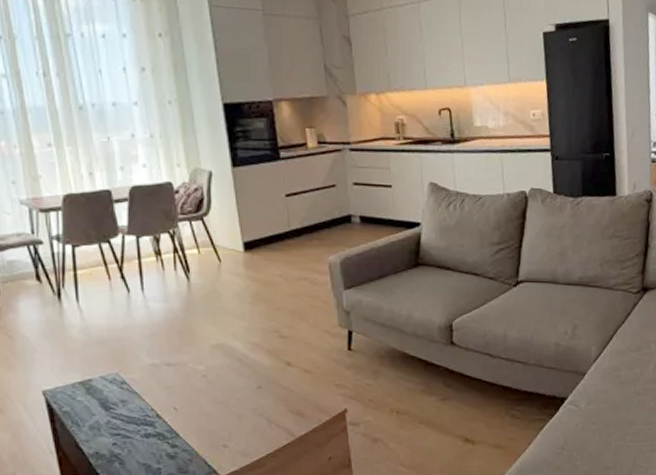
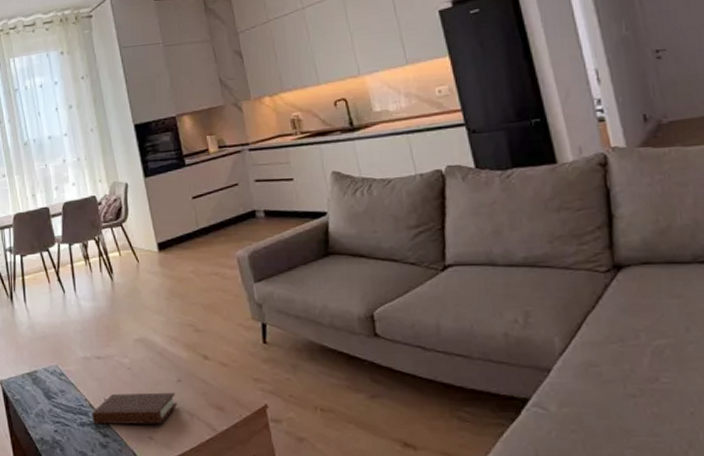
book: none [158,400,257,435] -> present [91,392,178,425]

